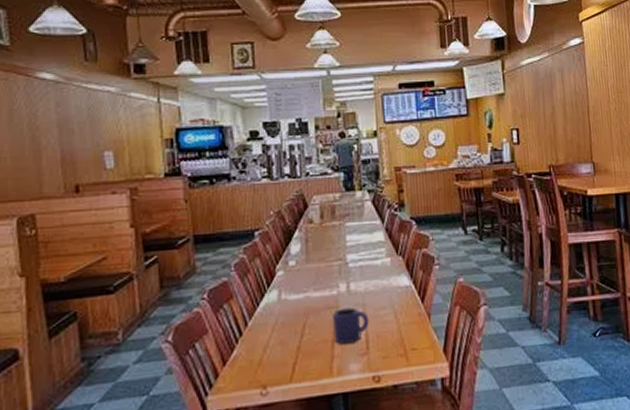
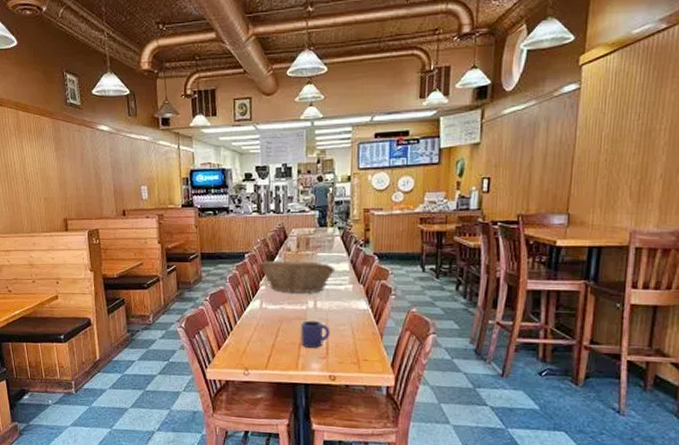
fruit basket: none [273,233,369,276] -> present [258,260,336,294]

